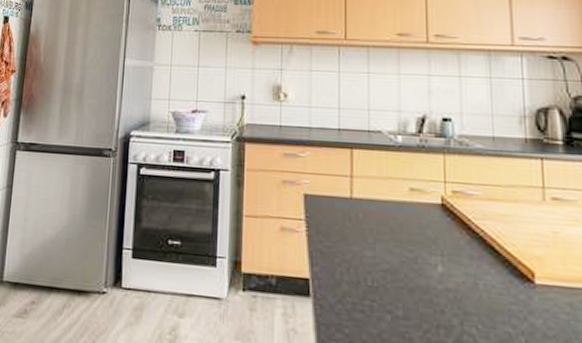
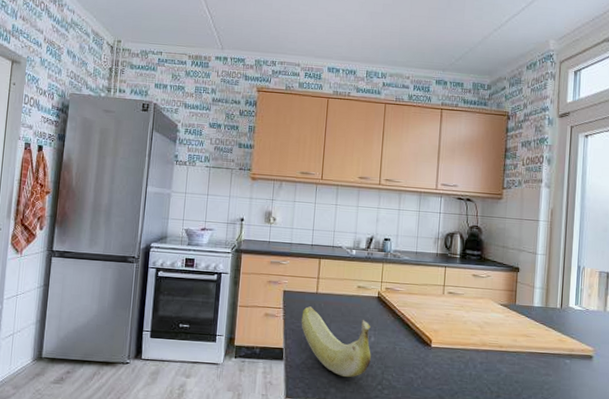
banana: none [332,217,441,328] -> present [301,306,371,378]

